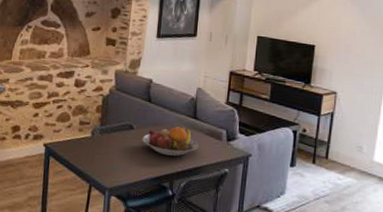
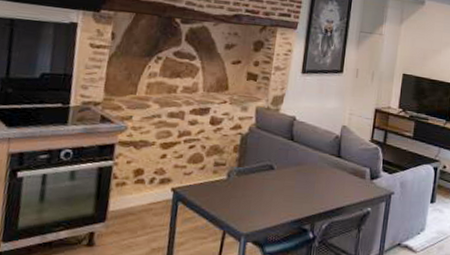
fruit bowl: present [142,125,198,157] -> none [283,164,342,198]

